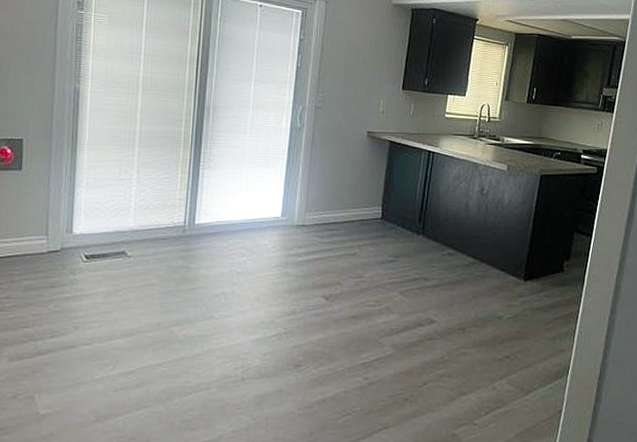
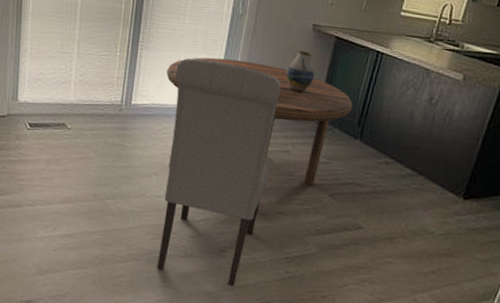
dining table: none [230,170,412,286] -> present [166,57,353,186]
chair: none [230,173,343,403] -> present [157,58,281,287]
vase: none [347,157,374,195] -> present [286,51,316,92]

